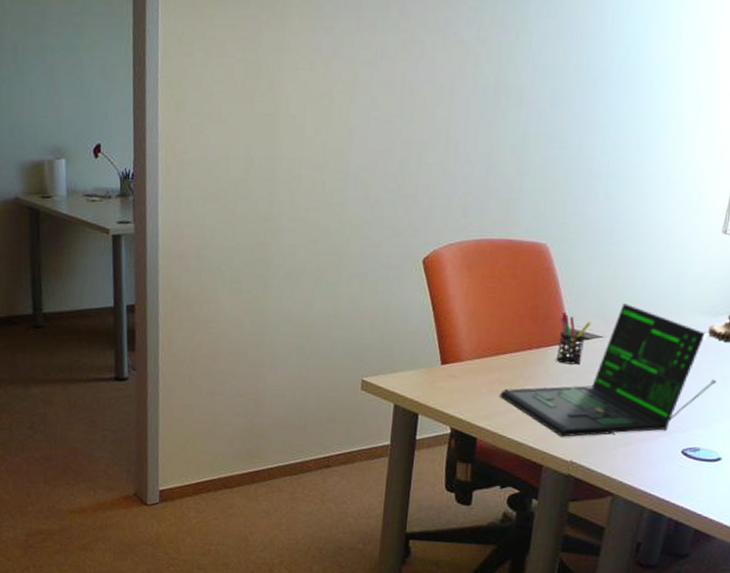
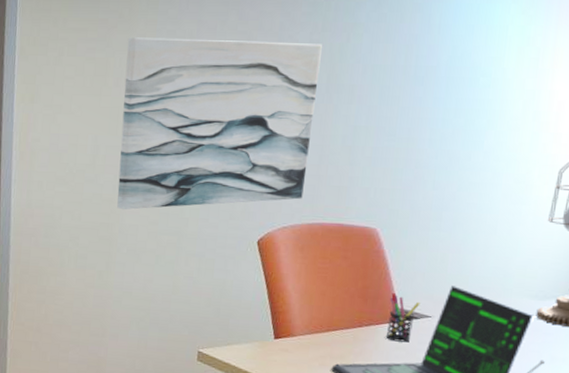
wall art: none [273,35,490,229] -> present [117,37,322,210]

